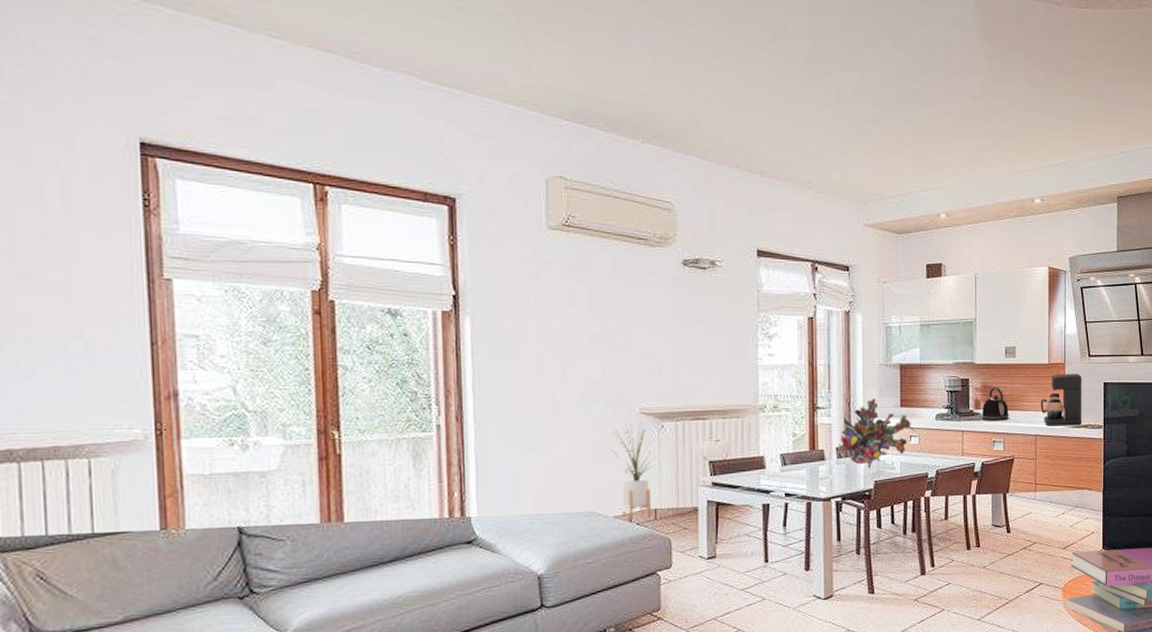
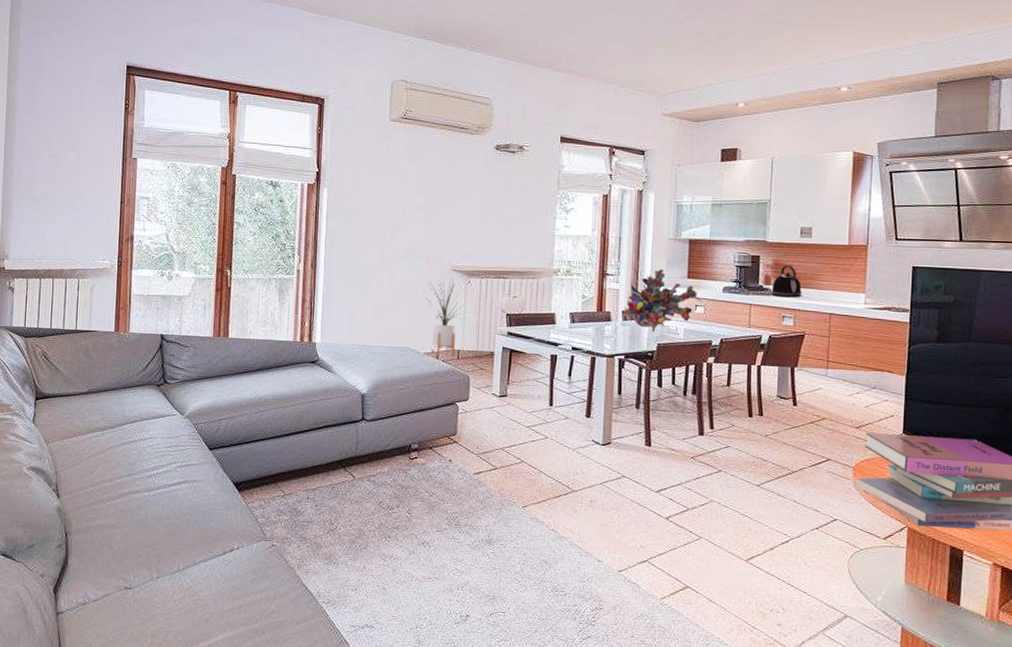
coffee maker: present [1040,373,1082,426] -> none [837,255,887,308]

